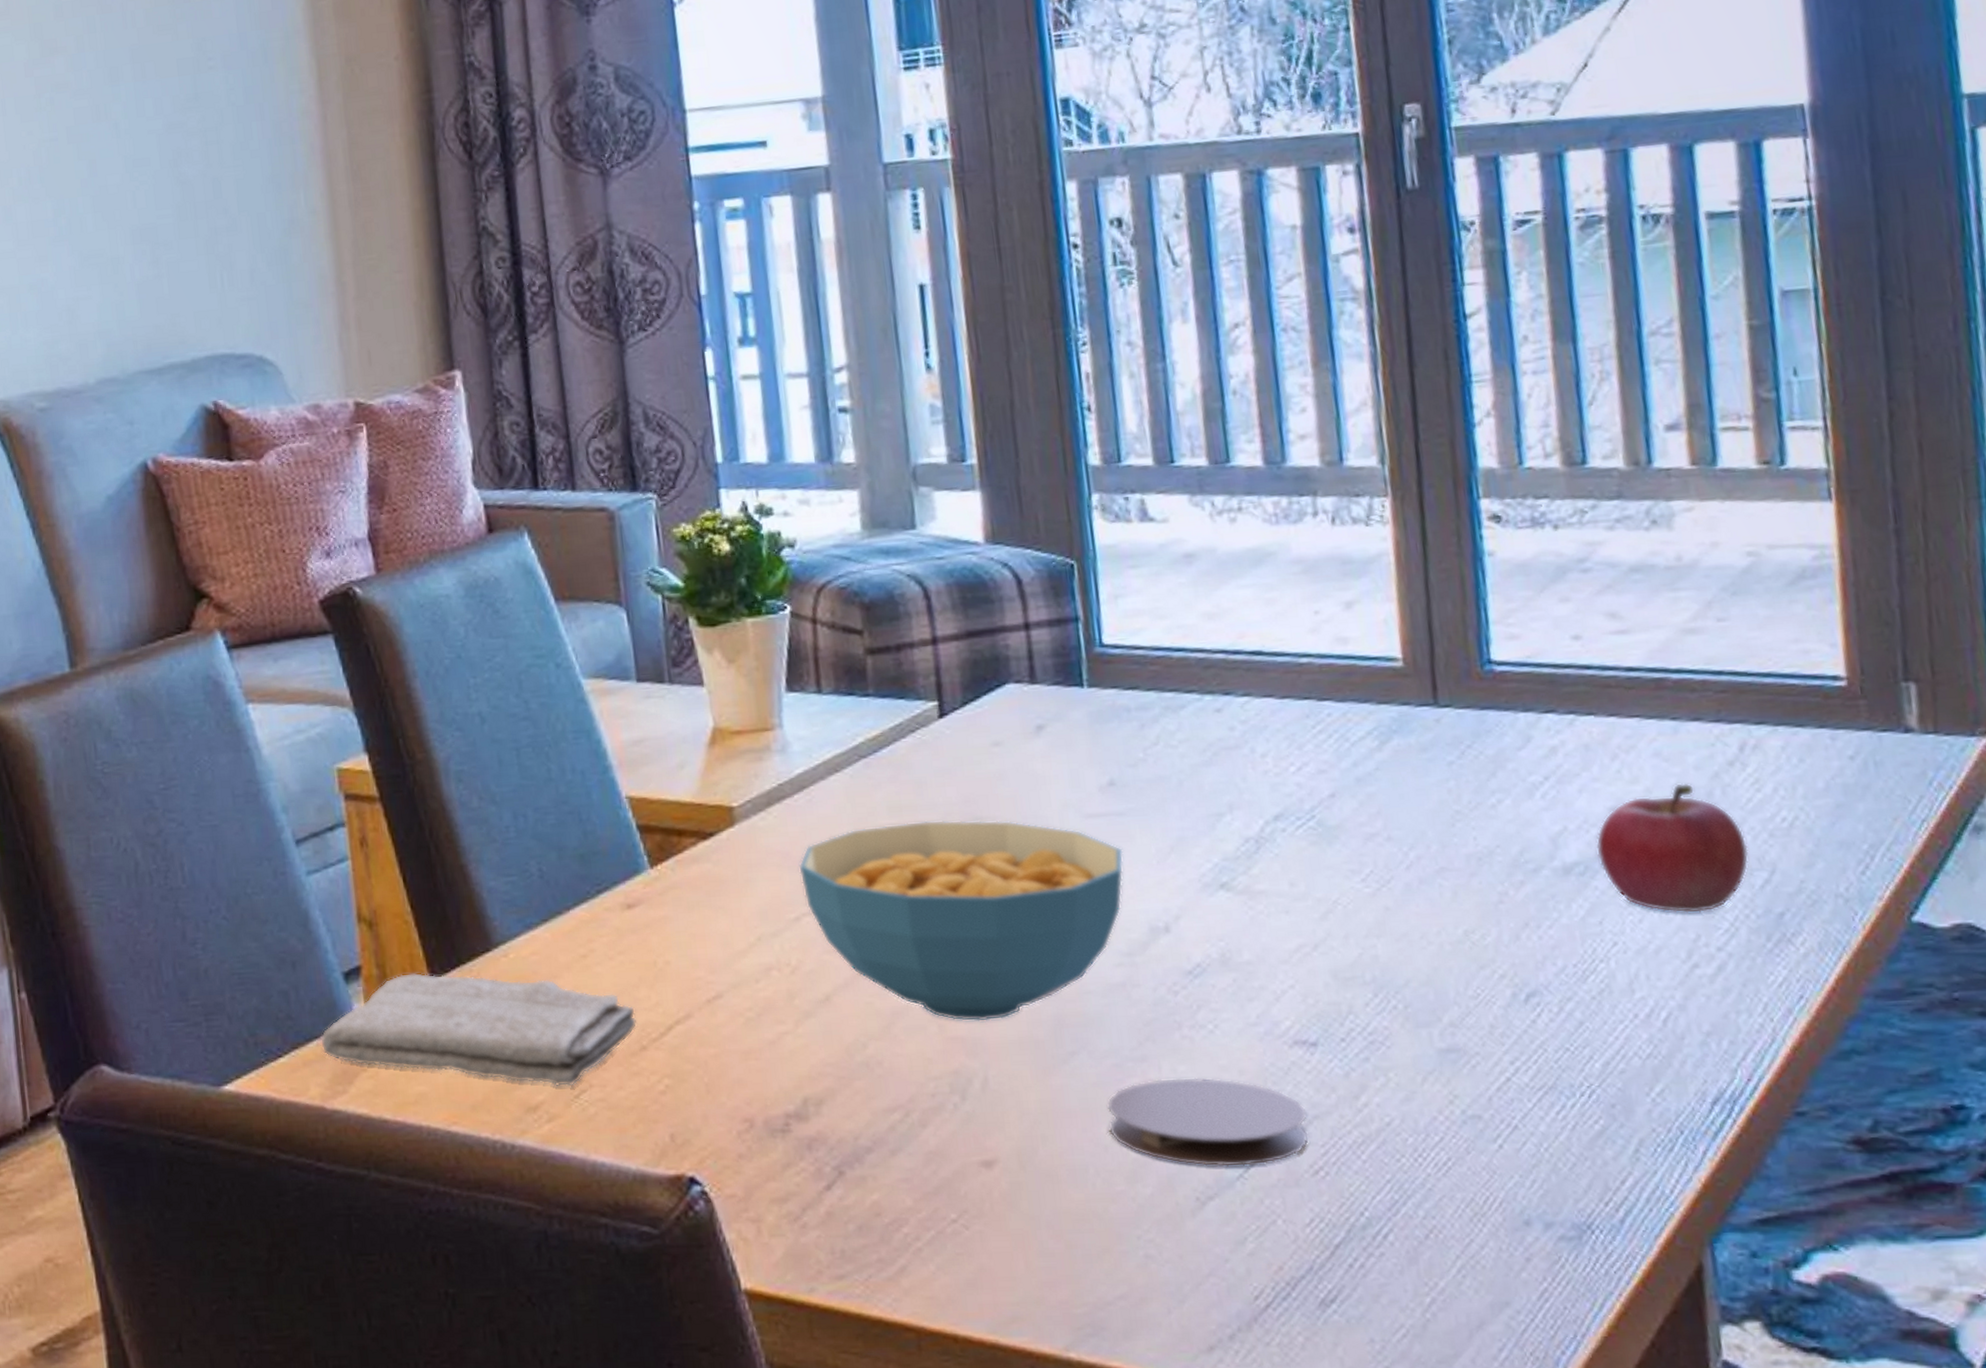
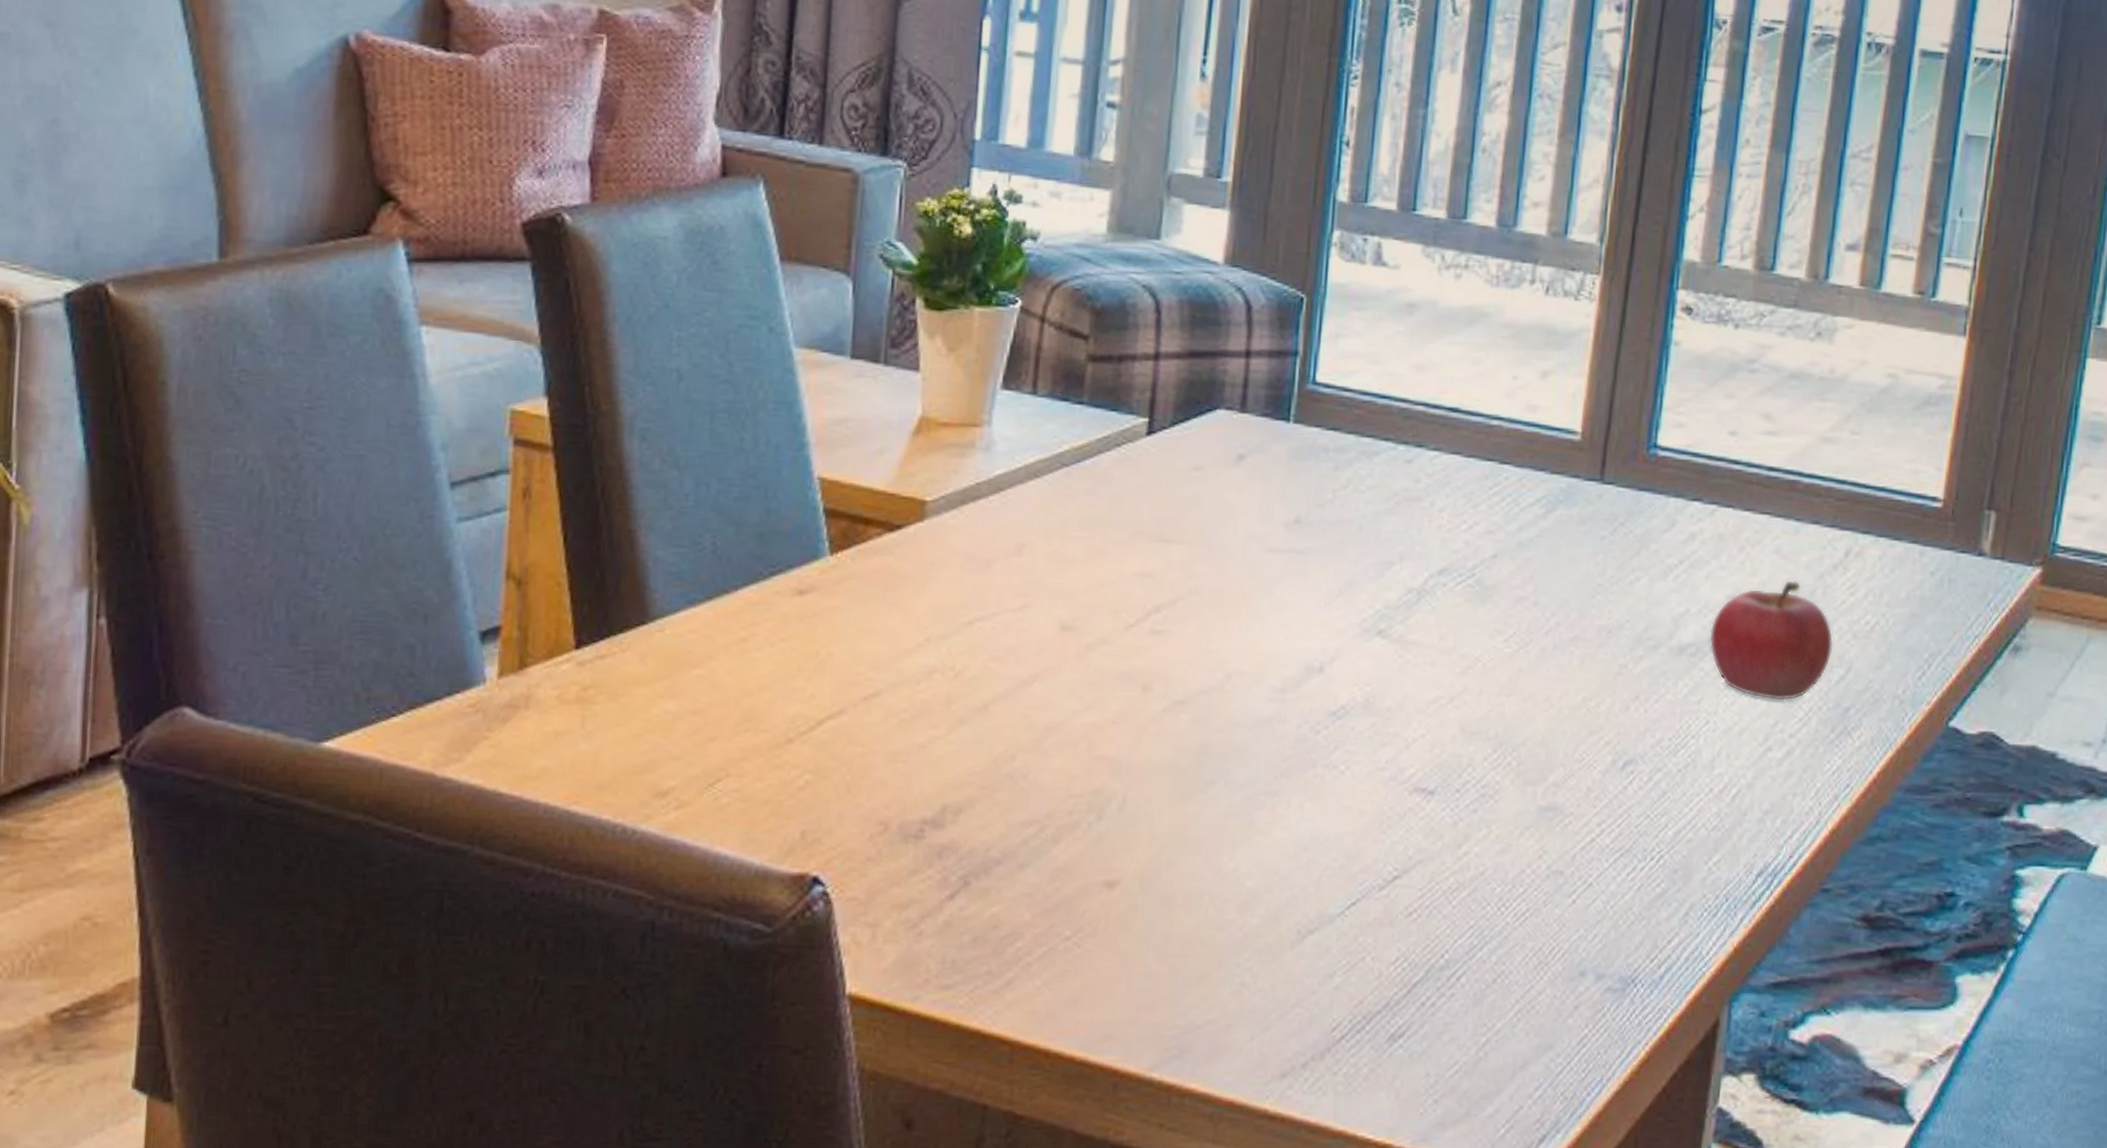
washcloth: present [320,972,638,1087] -> none [441,638,788,774]
cereal bowl: present [799,820,1124,1022] -> none [980,536,1296,744]
coaster: present [1107,1077,1309,1167] -> none [1230,813,1413,904]

